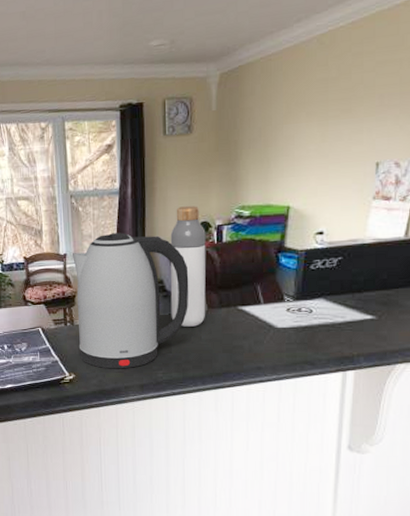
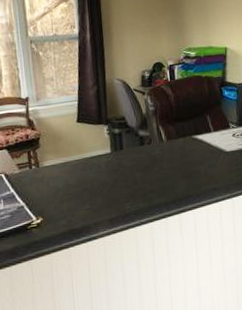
kettle: present [71,232,189,369] -> none [34,75,150,208]
bottle: present [170,206,206,327] -> none [128,48,165,159]

